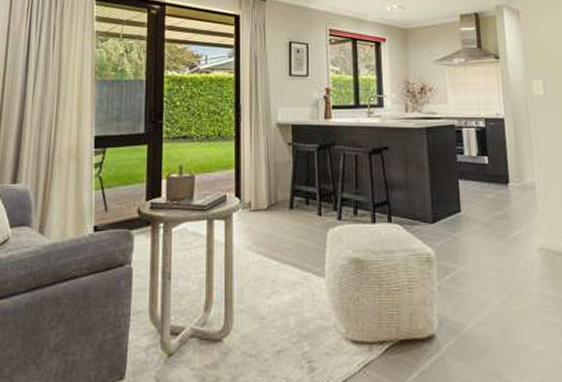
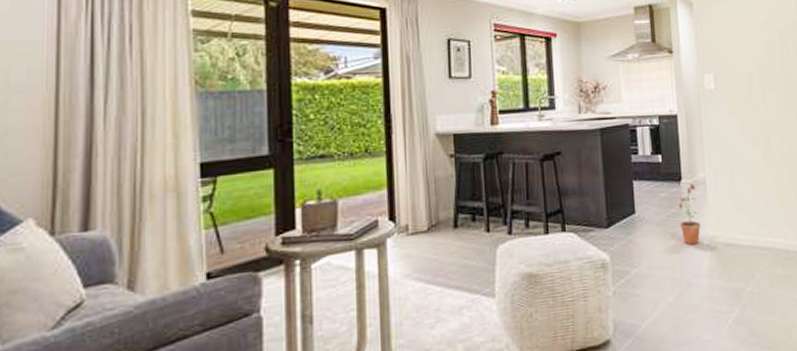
potted plant: none [506,187,530,250] -> present [678,183,701,245]

